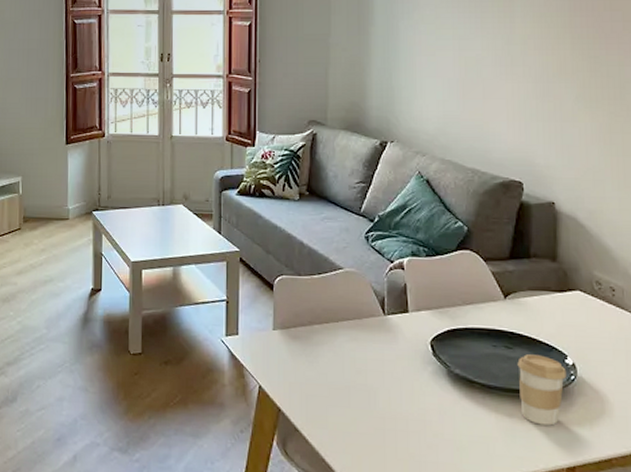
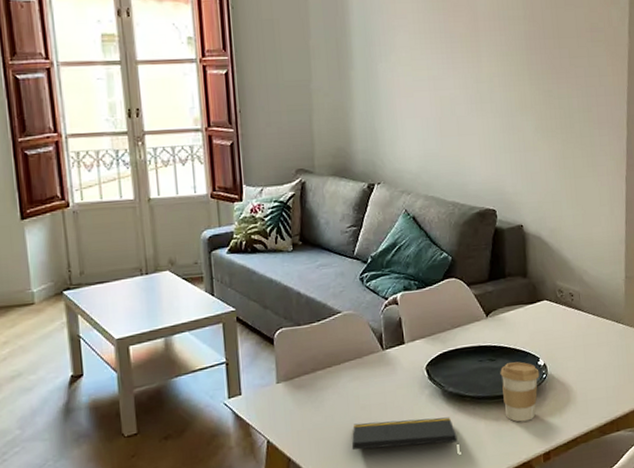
notepad: none [344,387,464,434] -> present [351,417,459,450]

